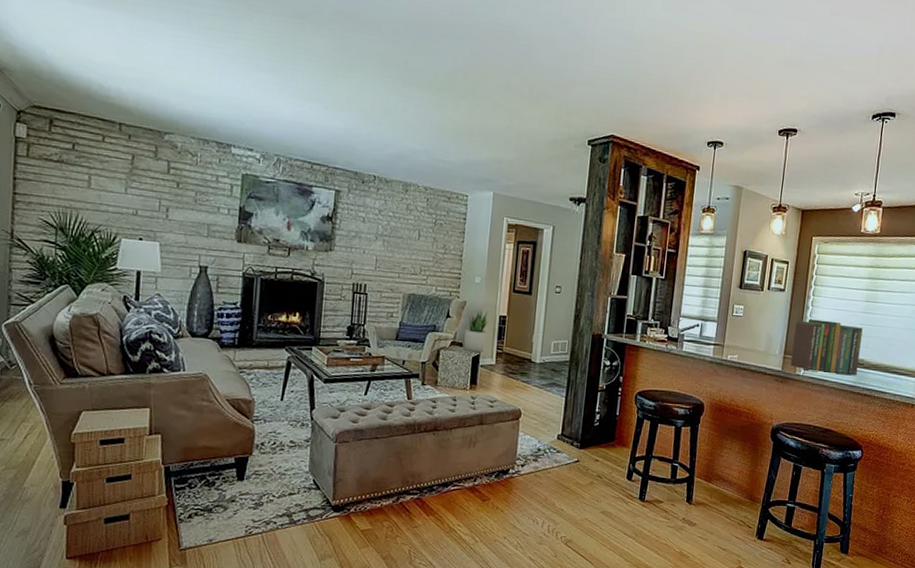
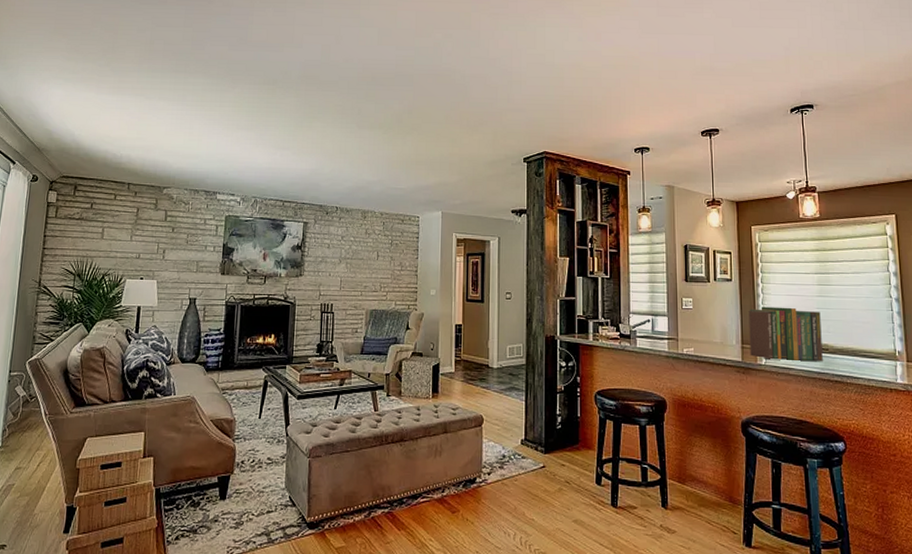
planter: present [463,310,489,353] -> none [424,320,446,362]

